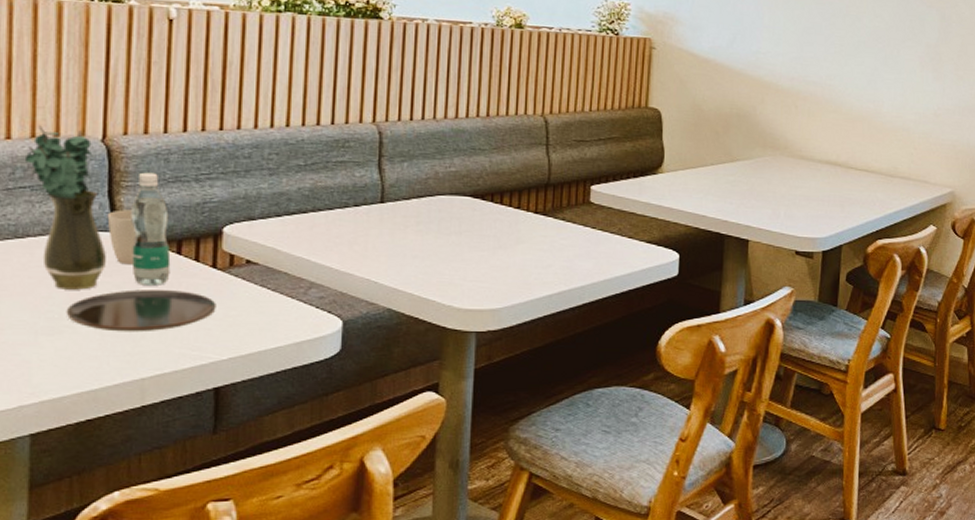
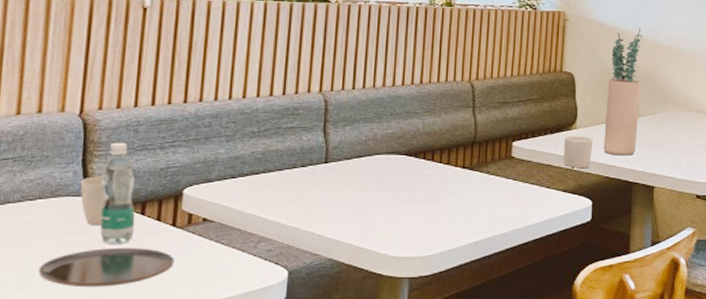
vase: present [24,125,106,290] -> none [9,103,77,250]
mug: none [648,180,682,218] -> present [563,135,593,169]
vase: none [693,60,739,205] -> present [604,28,643,156]

